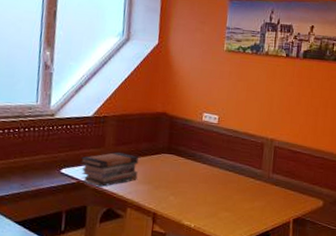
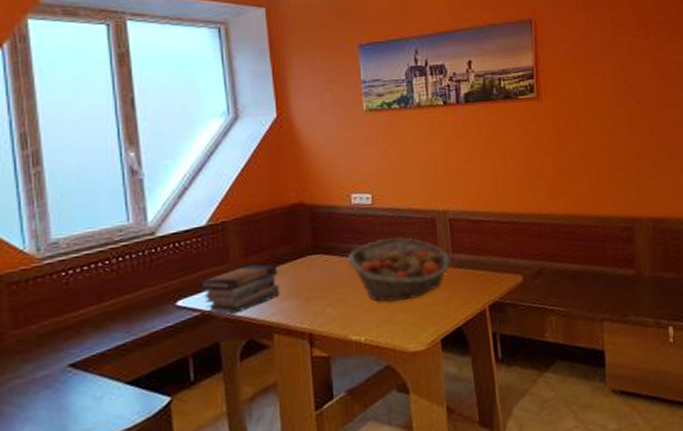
fruit basket: none [191,152,270,202] -> present [347,237,451,303]

